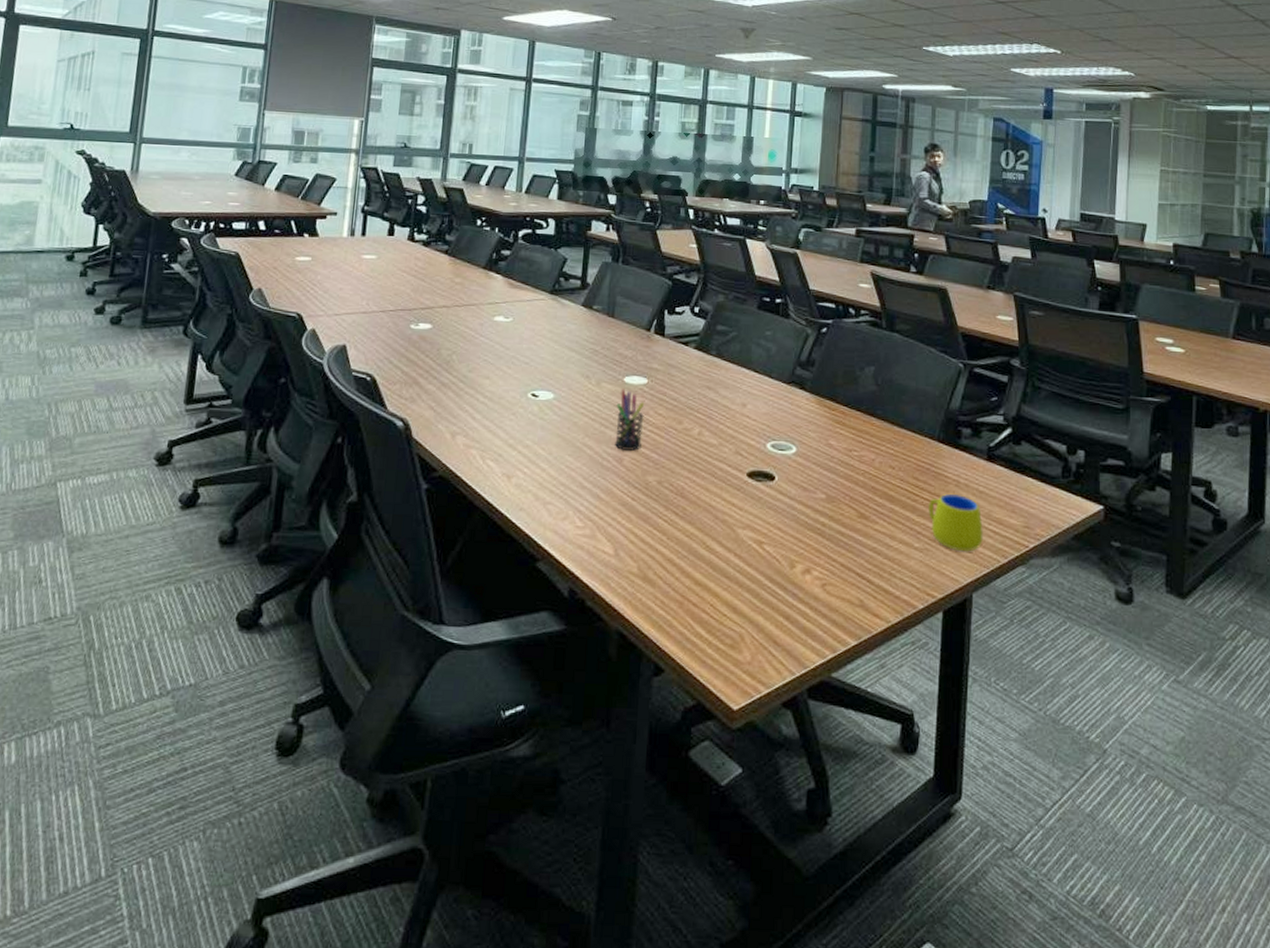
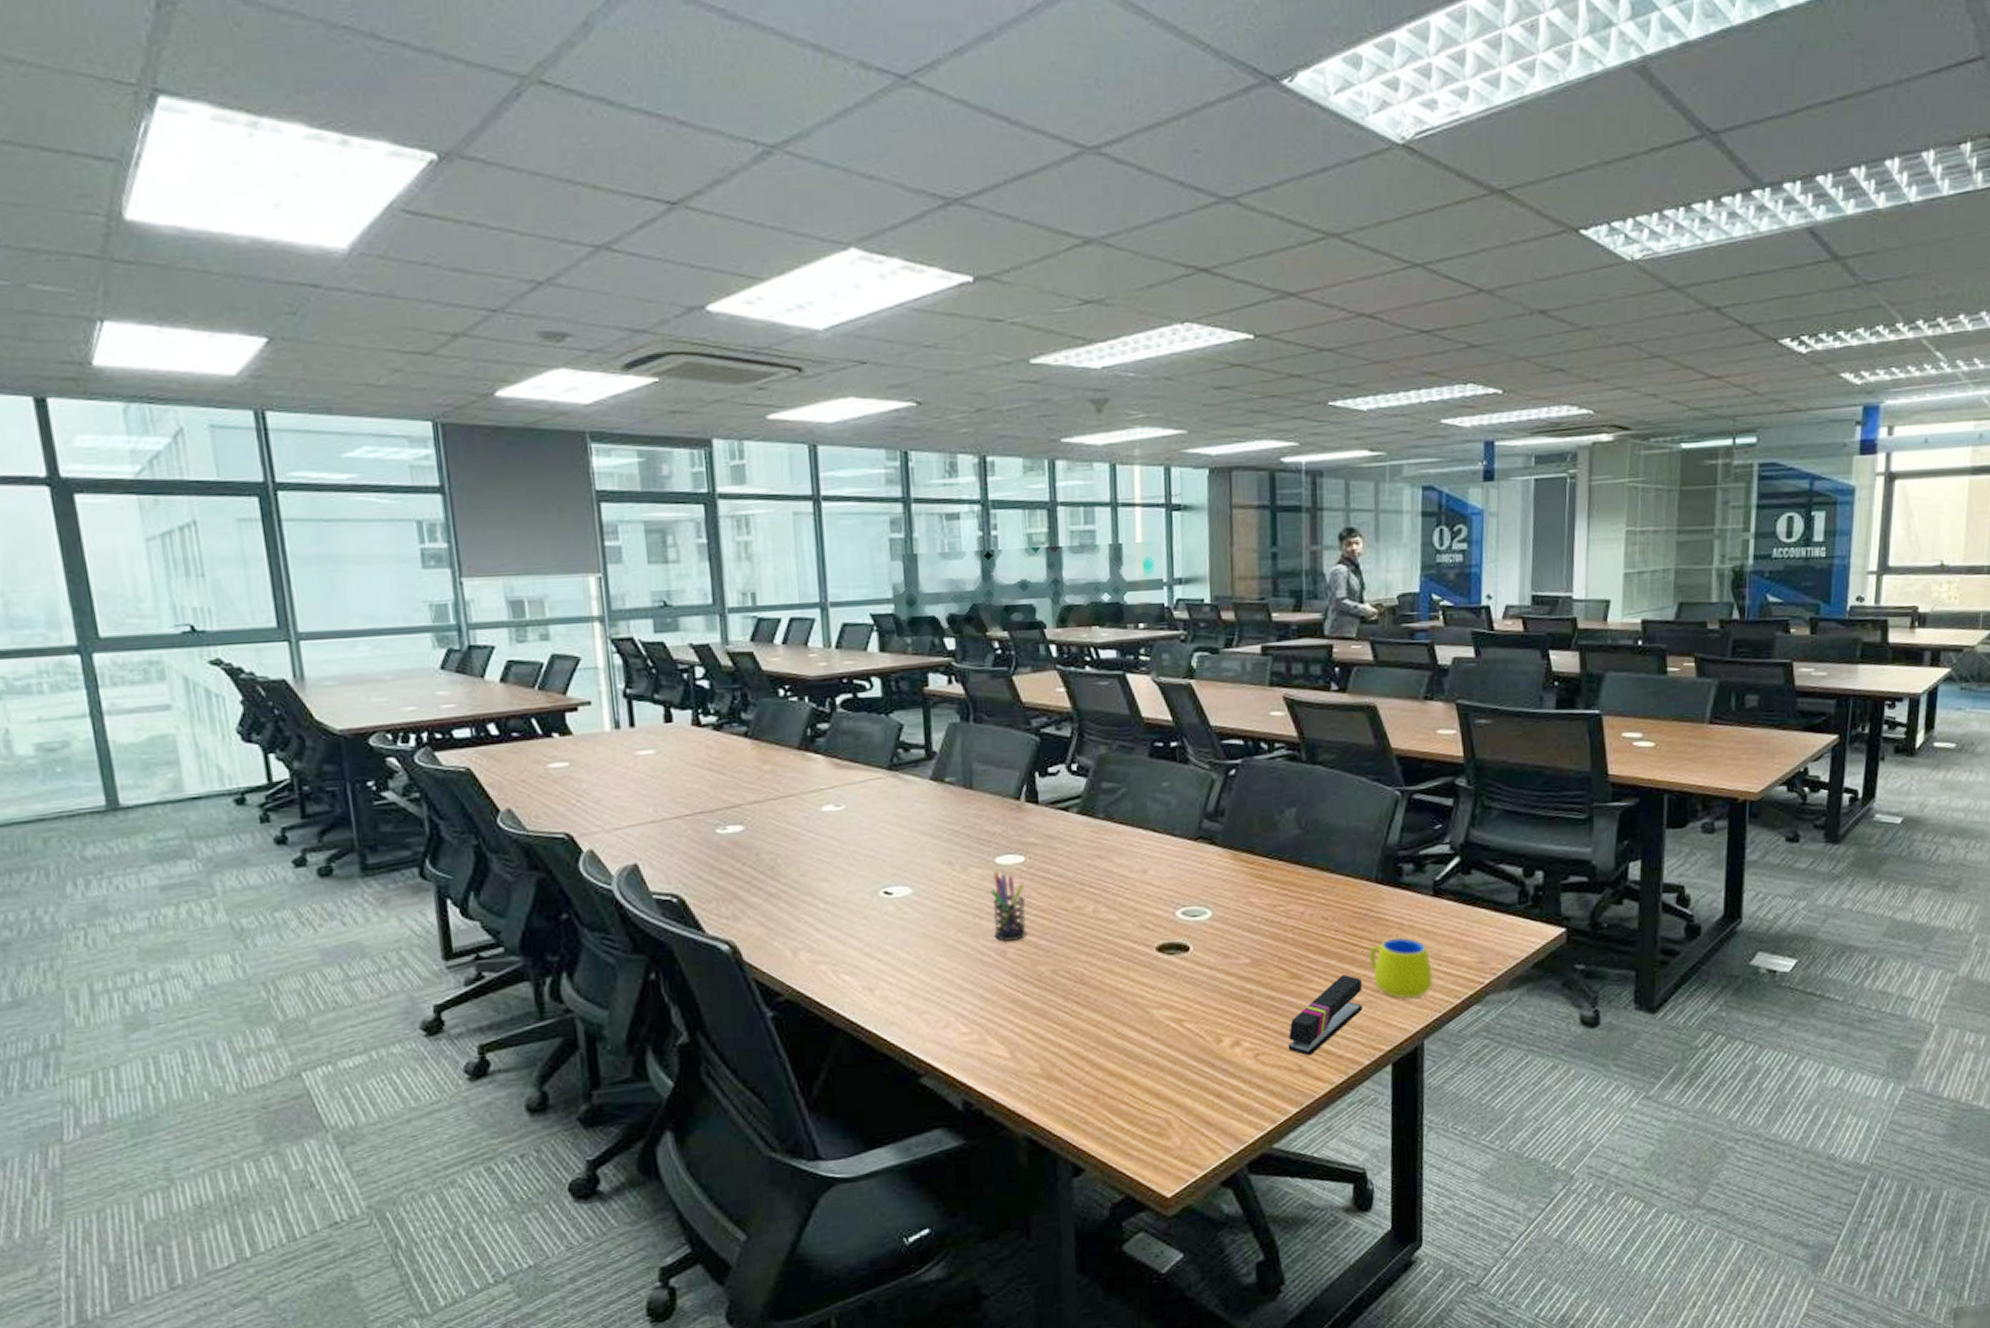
stapler: none [852,521,920,593] -> present [1288,975,1362,1056]

